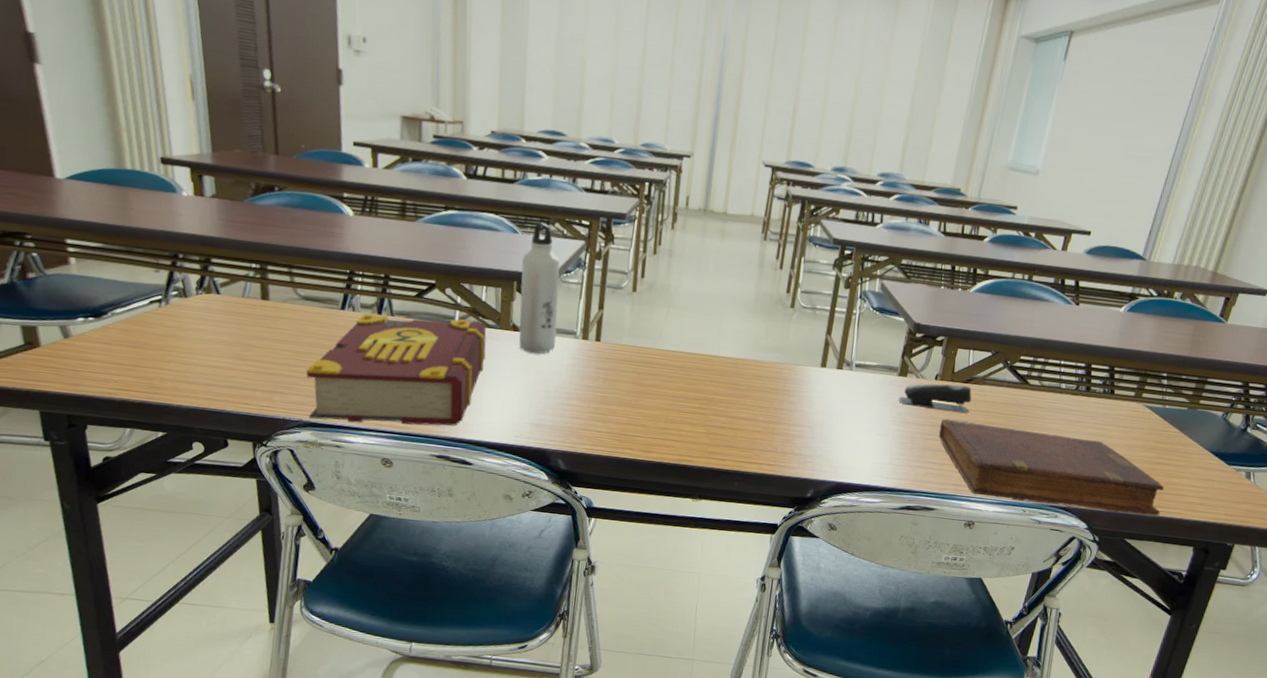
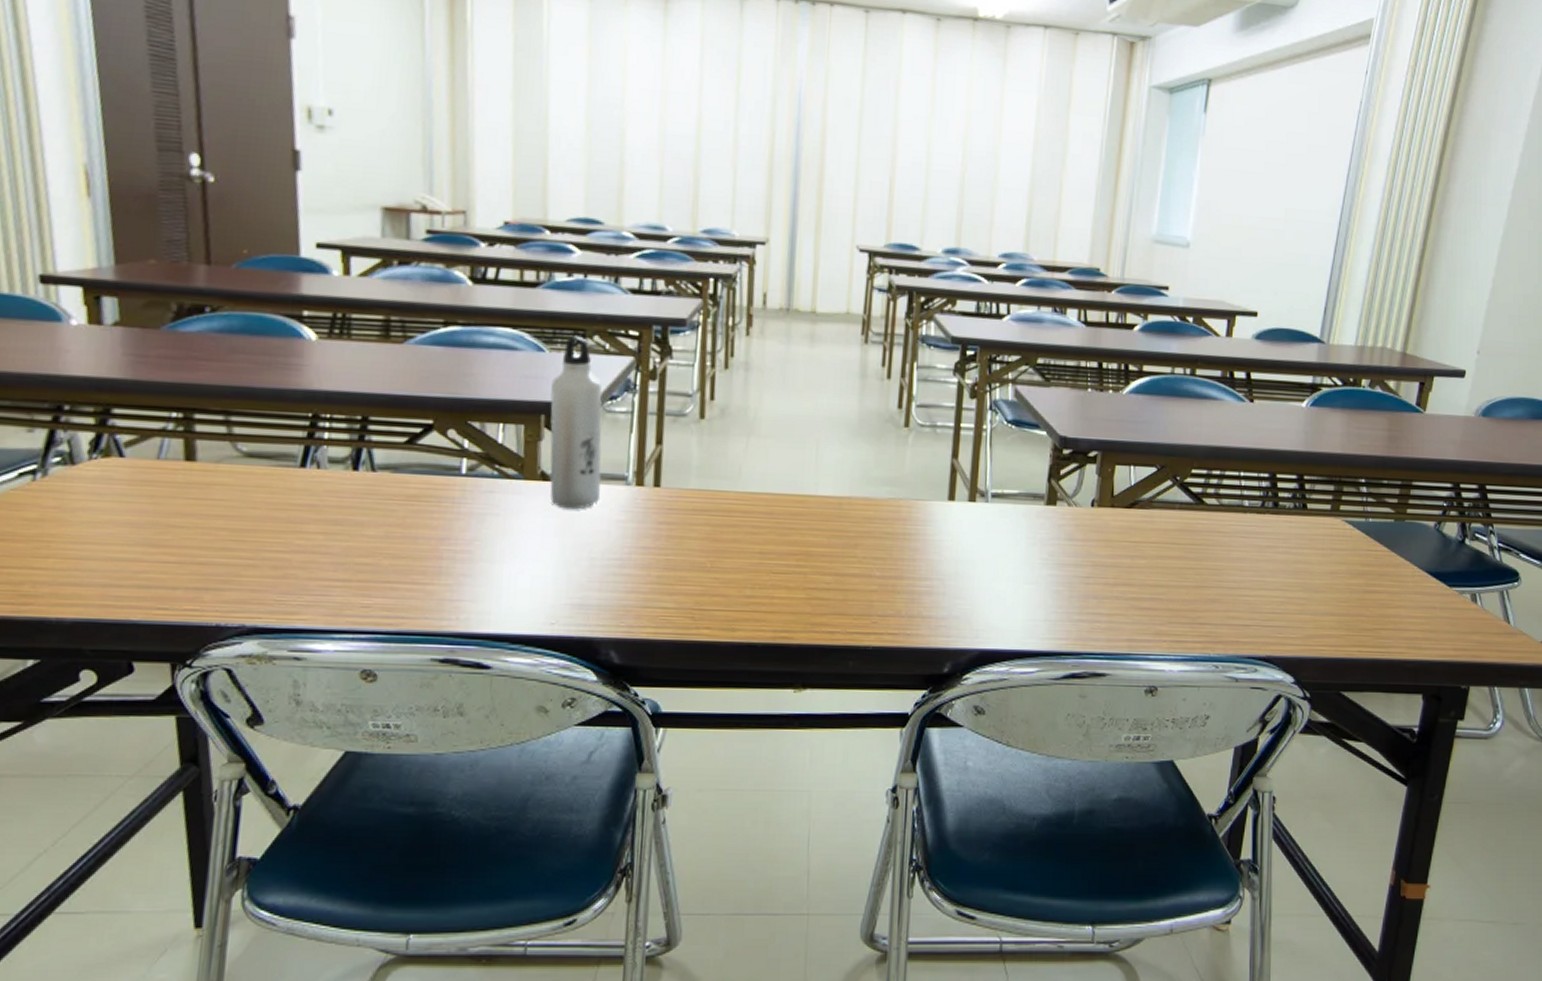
book: present [306,313,487,426] -> none [249,469,506,623]
stapler: present [899,383,972,414] -> none [1049,510,1139,547]
diary: present [938,419,1164,516] -> none [1102,556,1379,660]

